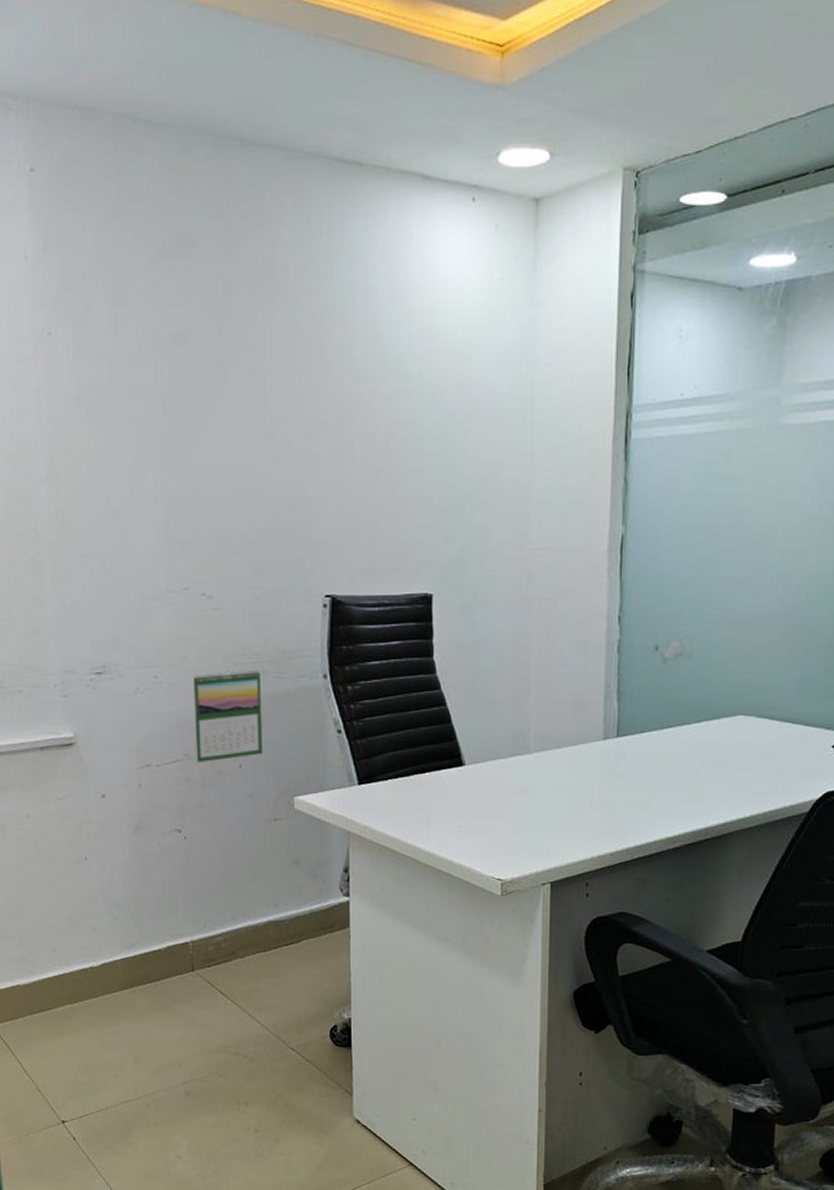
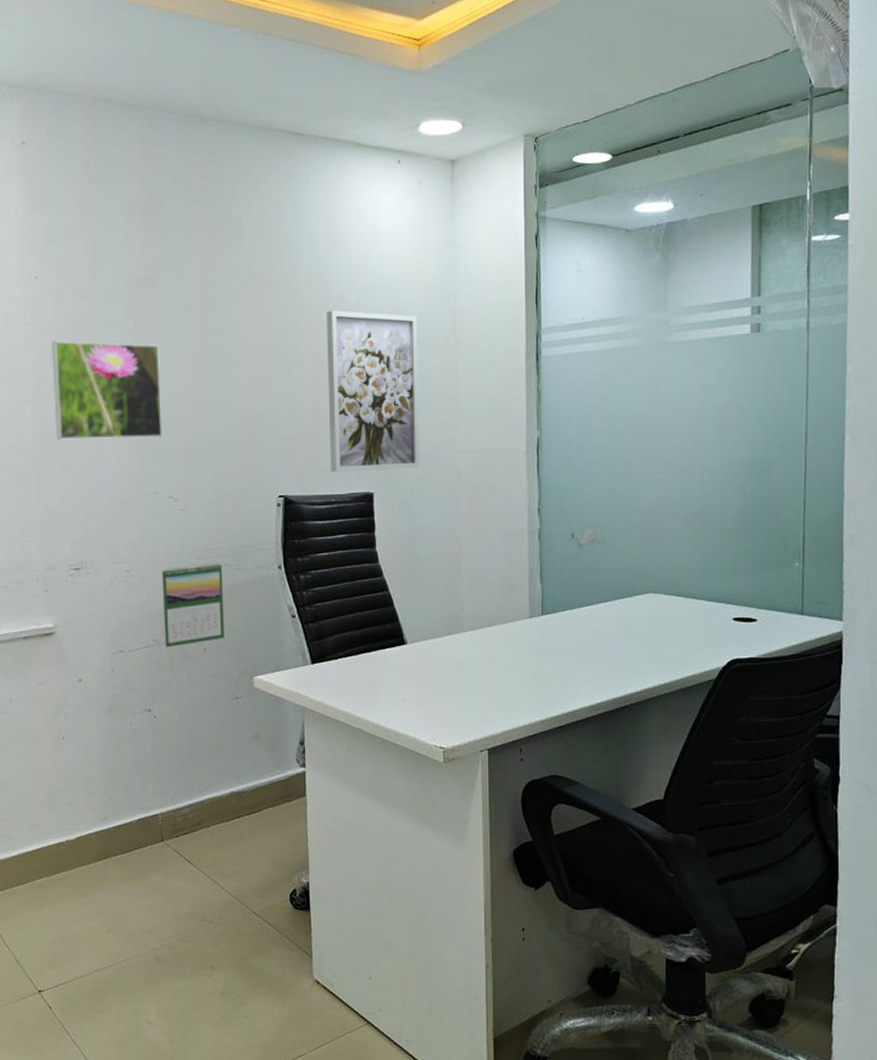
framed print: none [67,409,195,527] -> present [51,340,163,440]
wall art: none [383,380,489,570] -> present [327,310,420,472]

